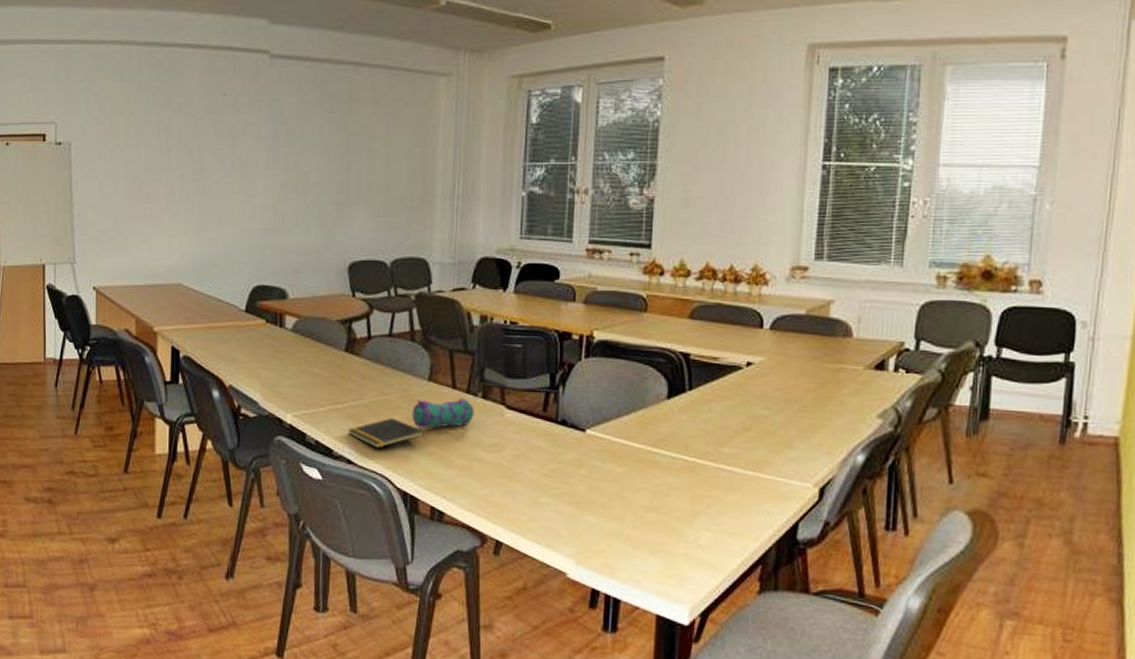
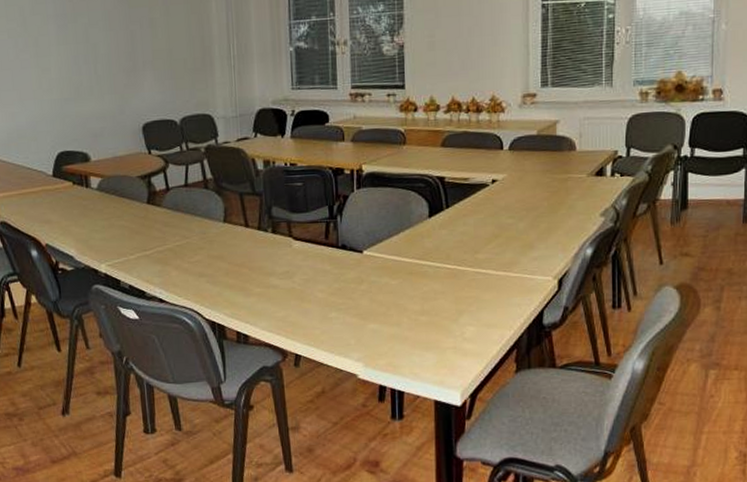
notepad: present [348,417,424,448] -> none [157,258,225,286]
pencil case: present [412,397,474,429] -> none [212,234,266,265]

